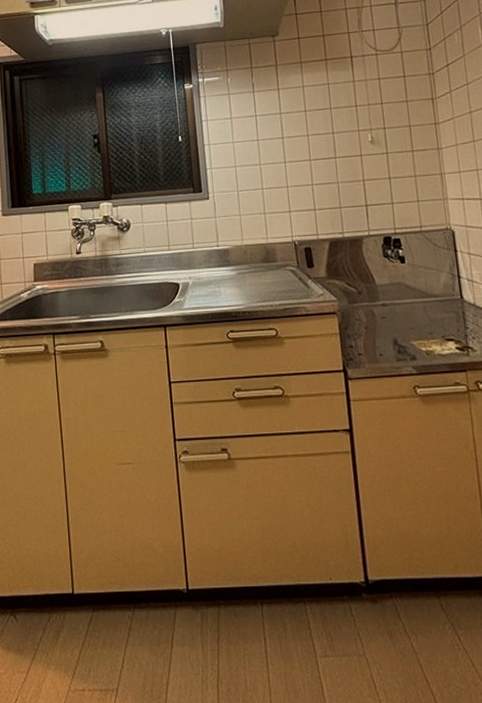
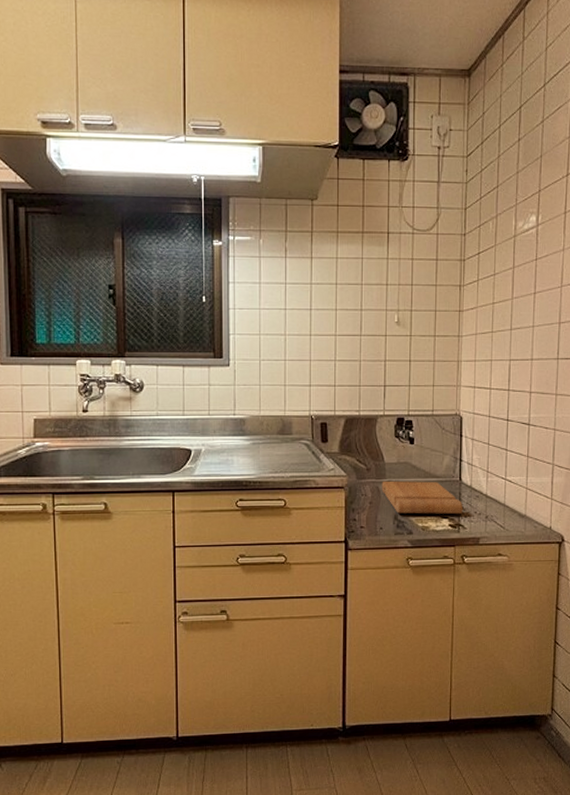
cutting board: none [376,301,469,338] -> present [382,481,463,515]

